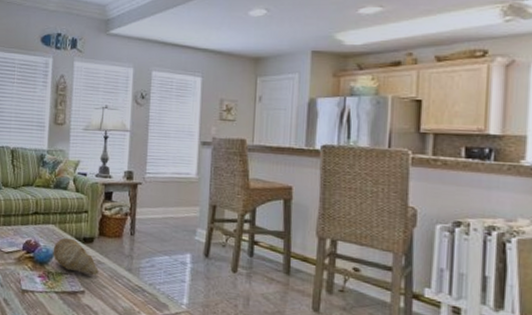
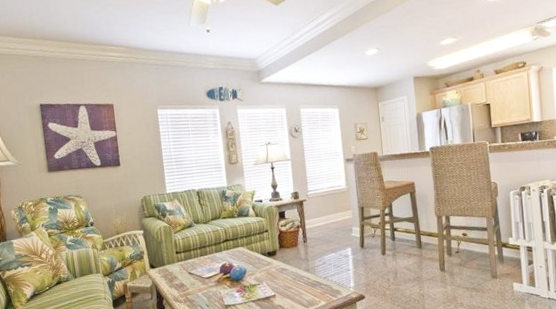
seashell: present [52,237,99,276] -> none [245,255,284,281]

